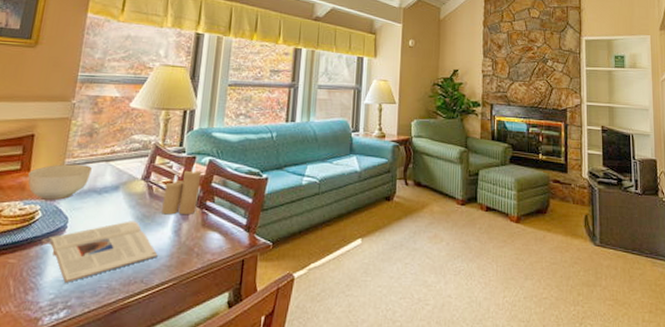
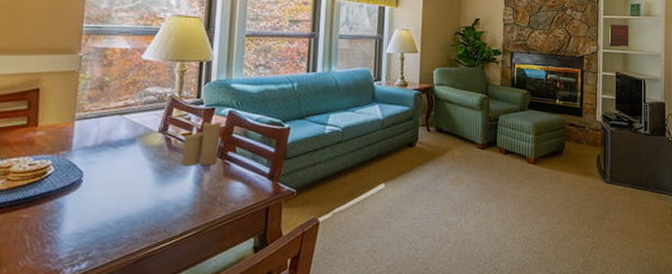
bowl: present [27,164,92,201] -> none [36,118,105,156]
magazine: present [40,221,158,283] -> none [55,173,180,235]
books: none [593,76,614,100] -> present [609,24,629,47]

